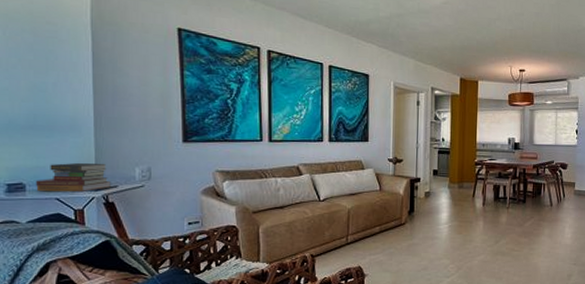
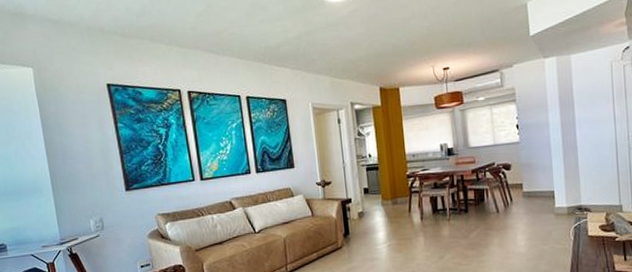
books: present [36,162,111,192] -> none [14,219,73,250]

